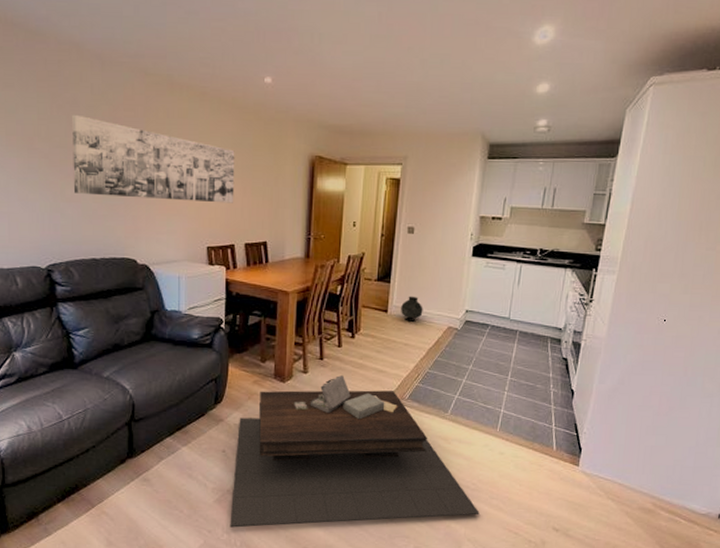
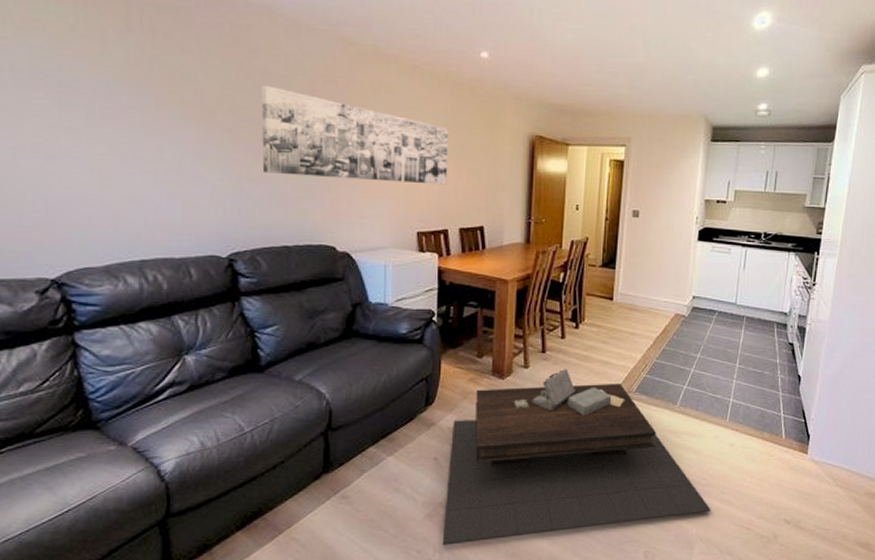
vase: present [401,296,423,322] -> none [627,282,650,309]

